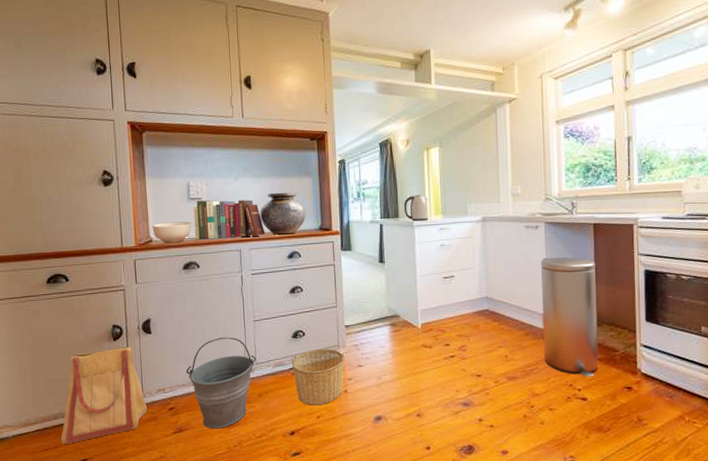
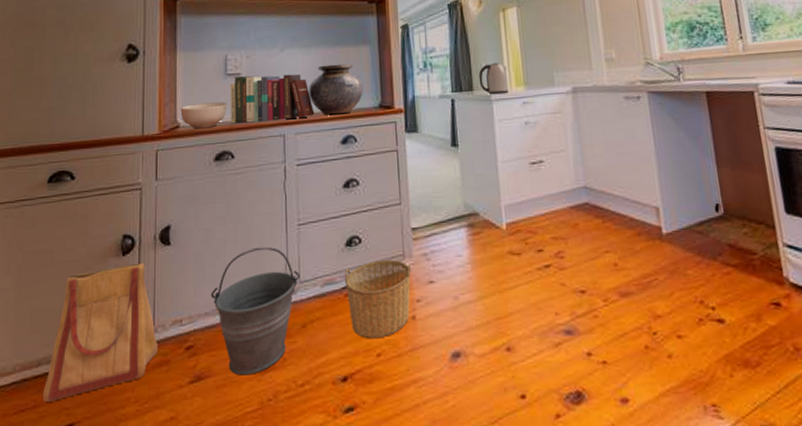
pedal bin: present [540,257,599,378] -> none [646,133,734,291]

